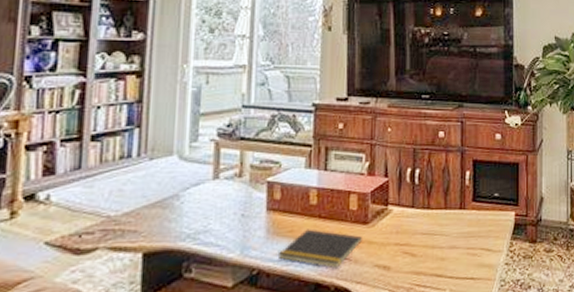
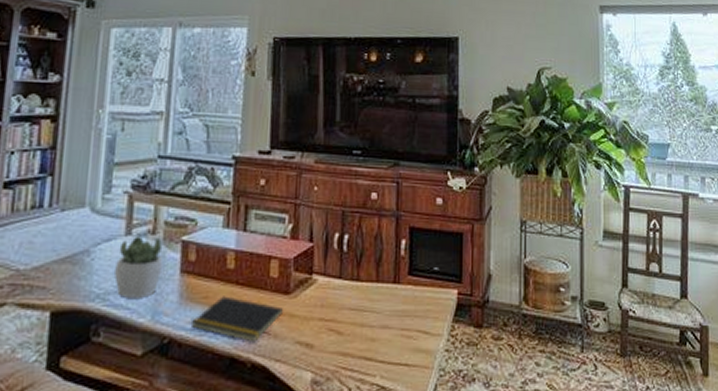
succulent plant: none [204,178,251,236] -> present [114,235,164,298]

